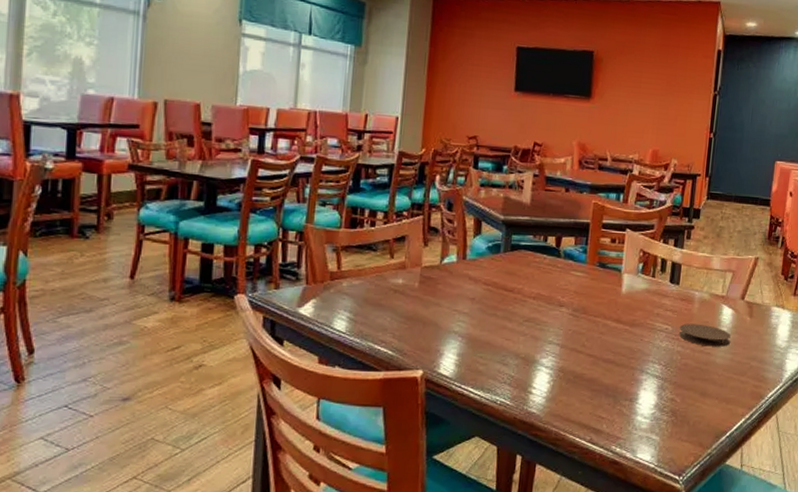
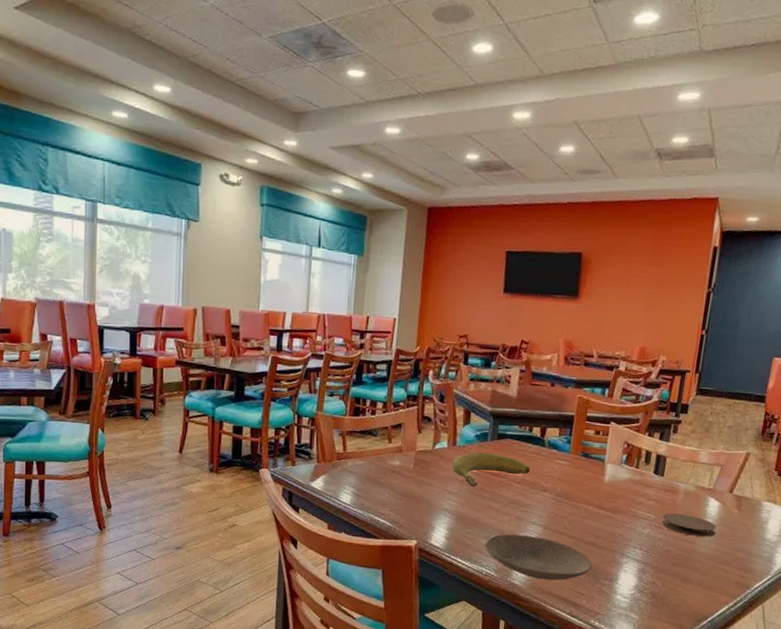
banana: none [461,265,547,305] -> present [451,452,531,487]
plate: none [498,355,612,405] -> present [484,534,593,581]

